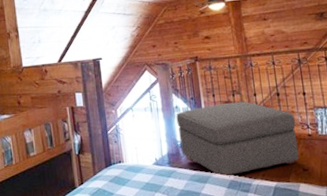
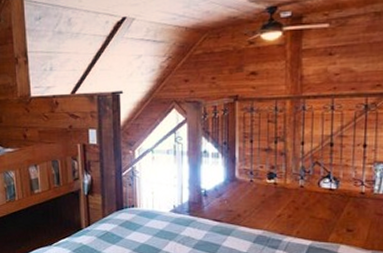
ottoman: present [176,101,300,178] -> none [203,150,349,232]

